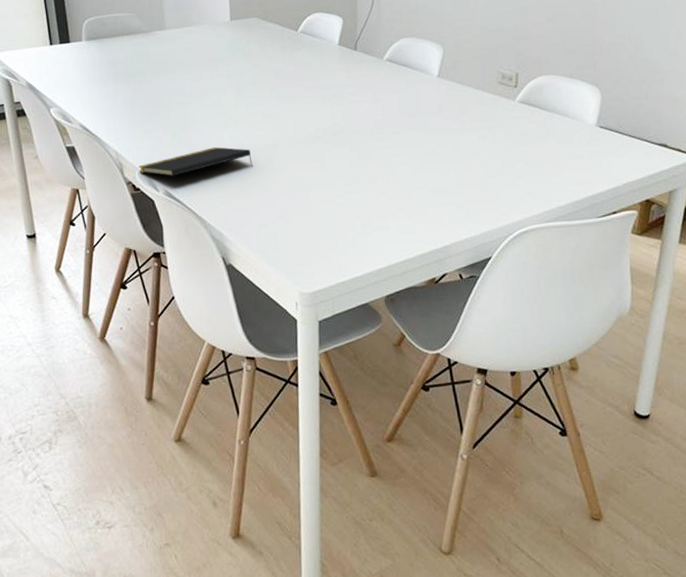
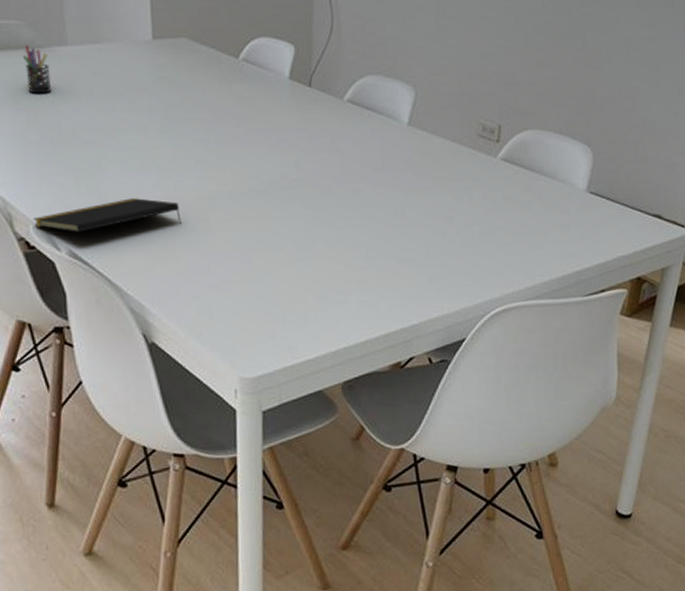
pen holder: none [132,31,154,69] -> present [22,44,52,94]

